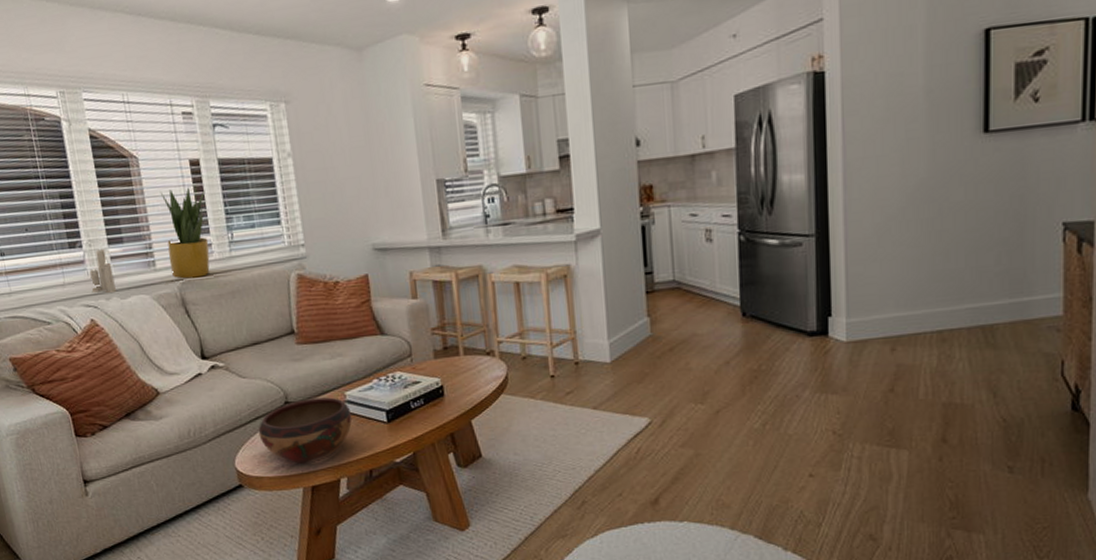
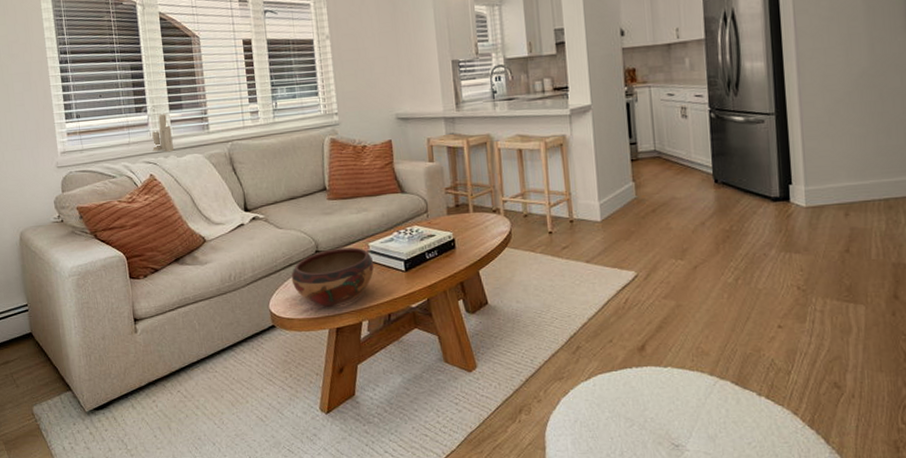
planter: present [159,186,210,279] -> none [216,62,256,141]

